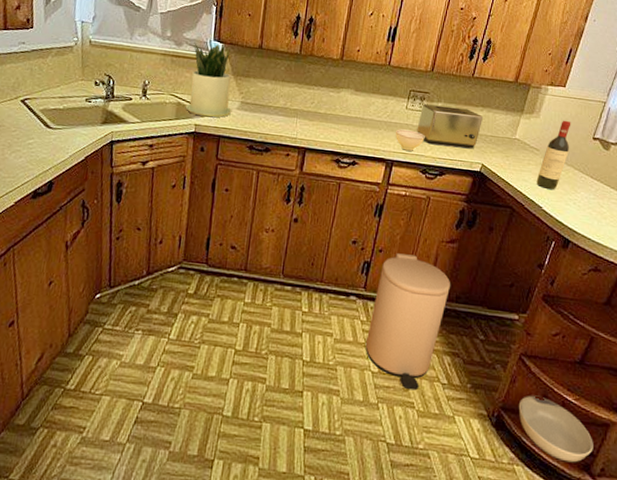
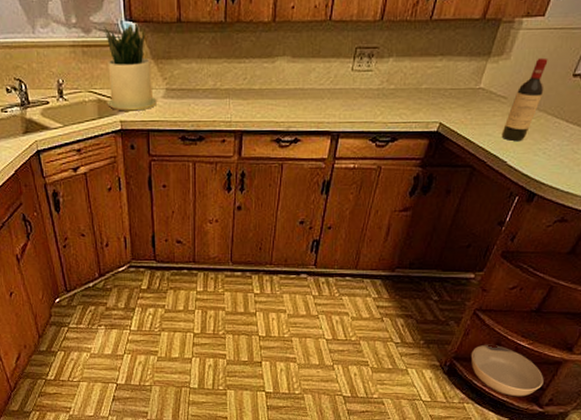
pedal bin: present [365,253,451,391] -> none [318,228,405,351]
bowl: present [396,129,426,151] -> none [341,95,376,119]
toaster: present [417,104,484,149] -> none [365,60,443,107]

